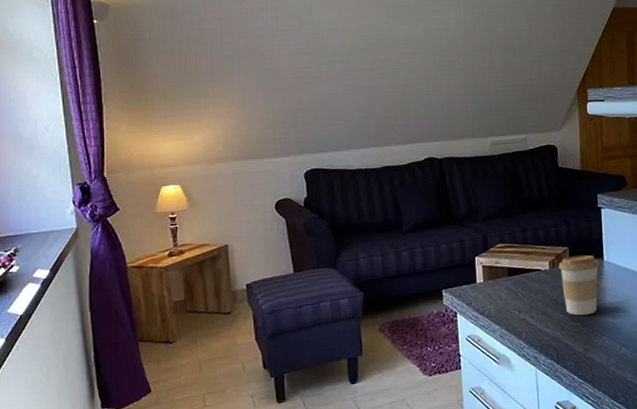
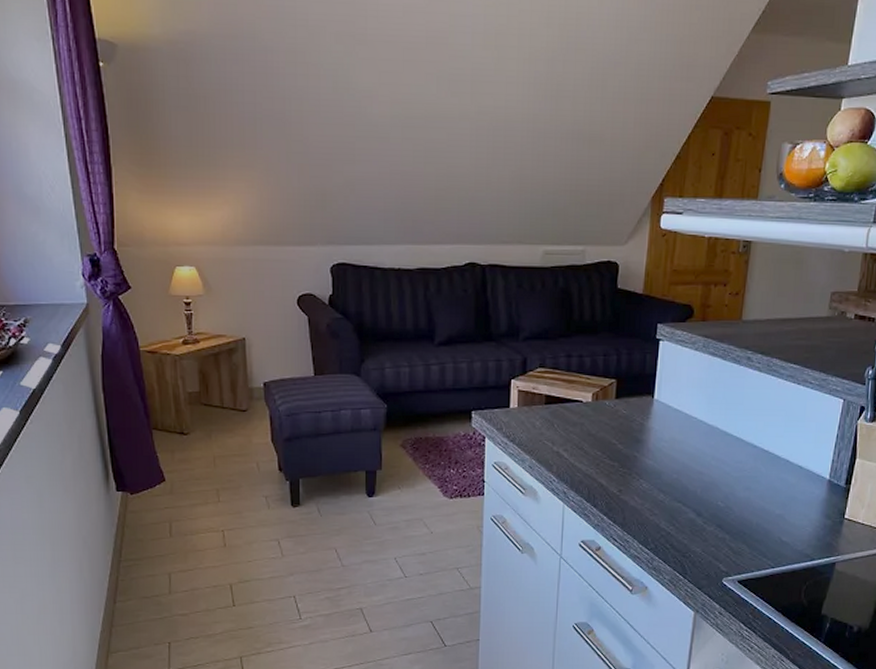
coffee cup: present [559,255,599,316] -> none [603,390,648,455]

